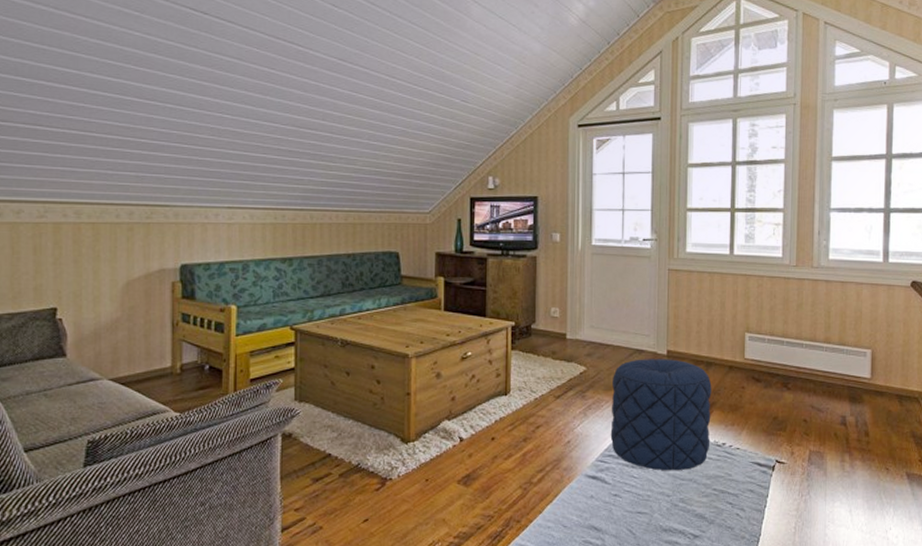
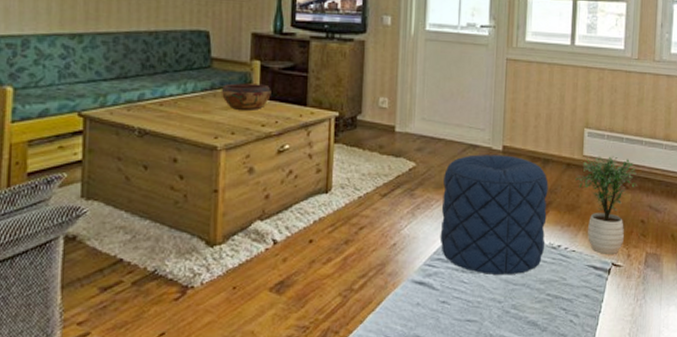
decorative bowl: none [410,298,454,322] -> present [221,83,271,110]
potted plant: none [738,358,799,452] -> present [575,156,637,254]

